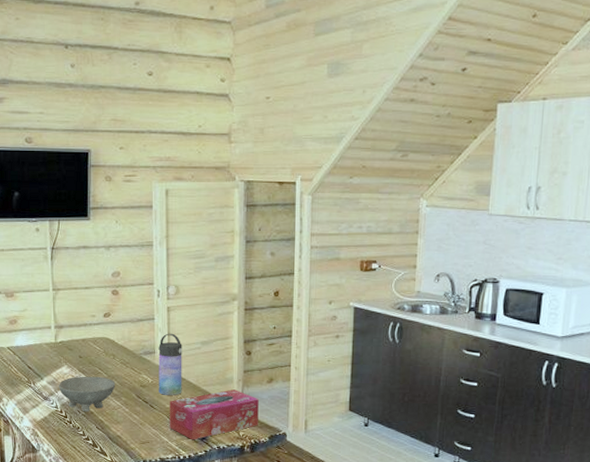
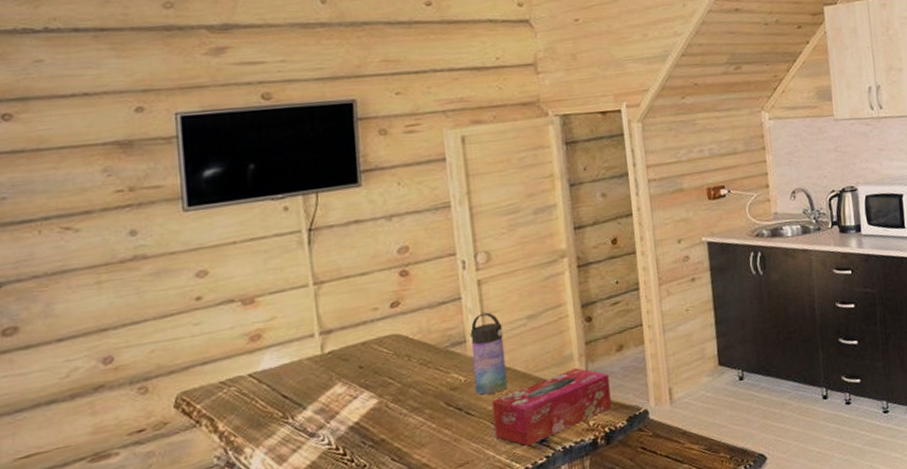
bowl: present [59,376,116,412] -> none [331,387,415,442]

